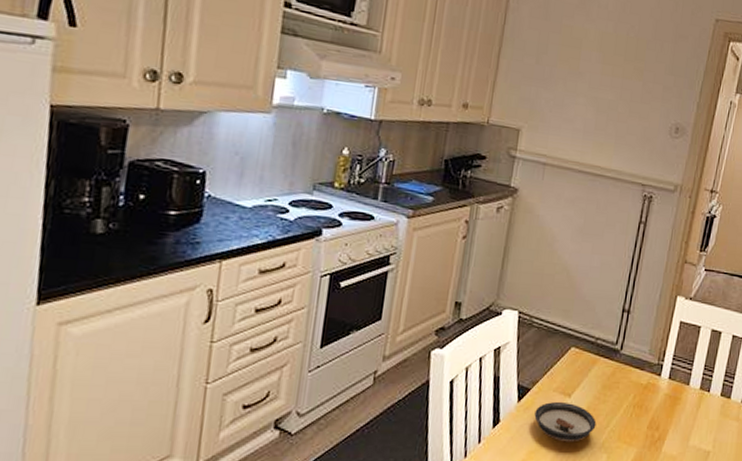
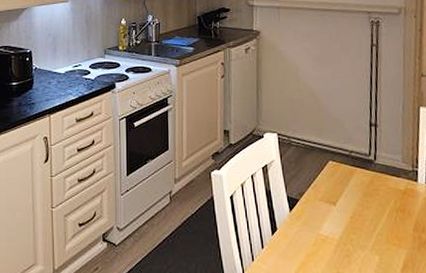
saucer: present [534,401,597,443] -> none [306,209,364,246]

